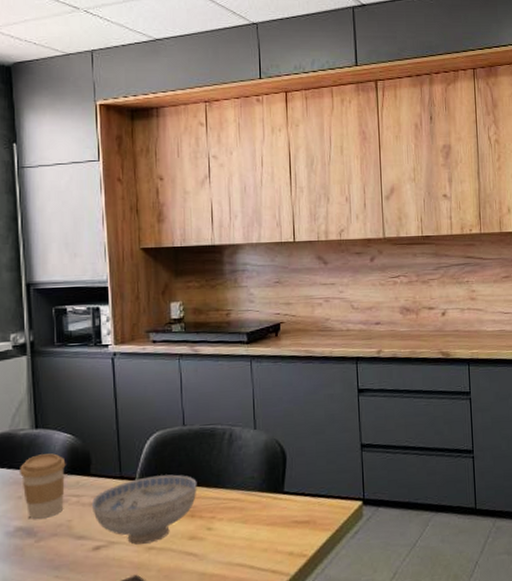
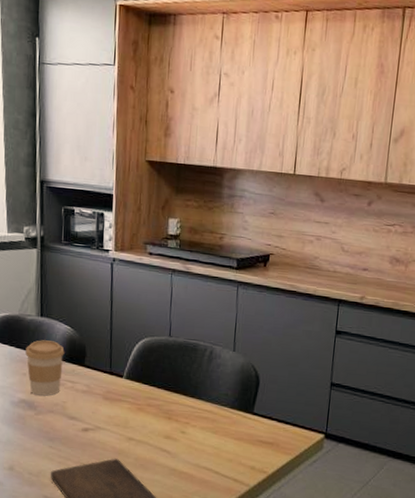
ceramic bowl: present [91,474,197,545] -> none [83,376,177,435]

